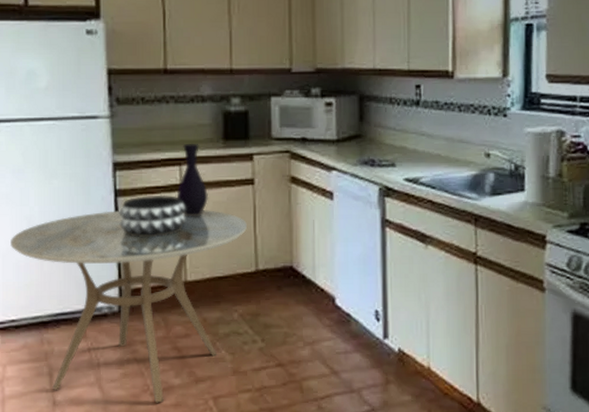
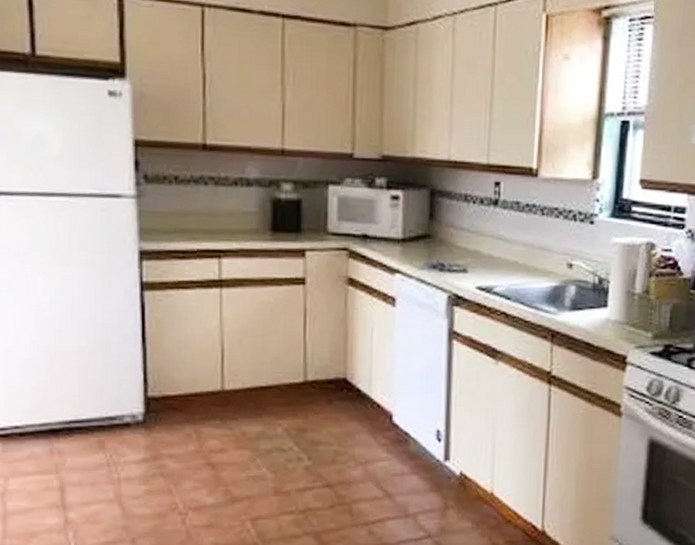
dining table: present [11,210,247,403] -> none [14,306,295,523]
decorative bowl: present [119,194,186,237] -> none [145,290,225,338]
vase: present [176,144,209,217] -> none [214,234,253,318]

